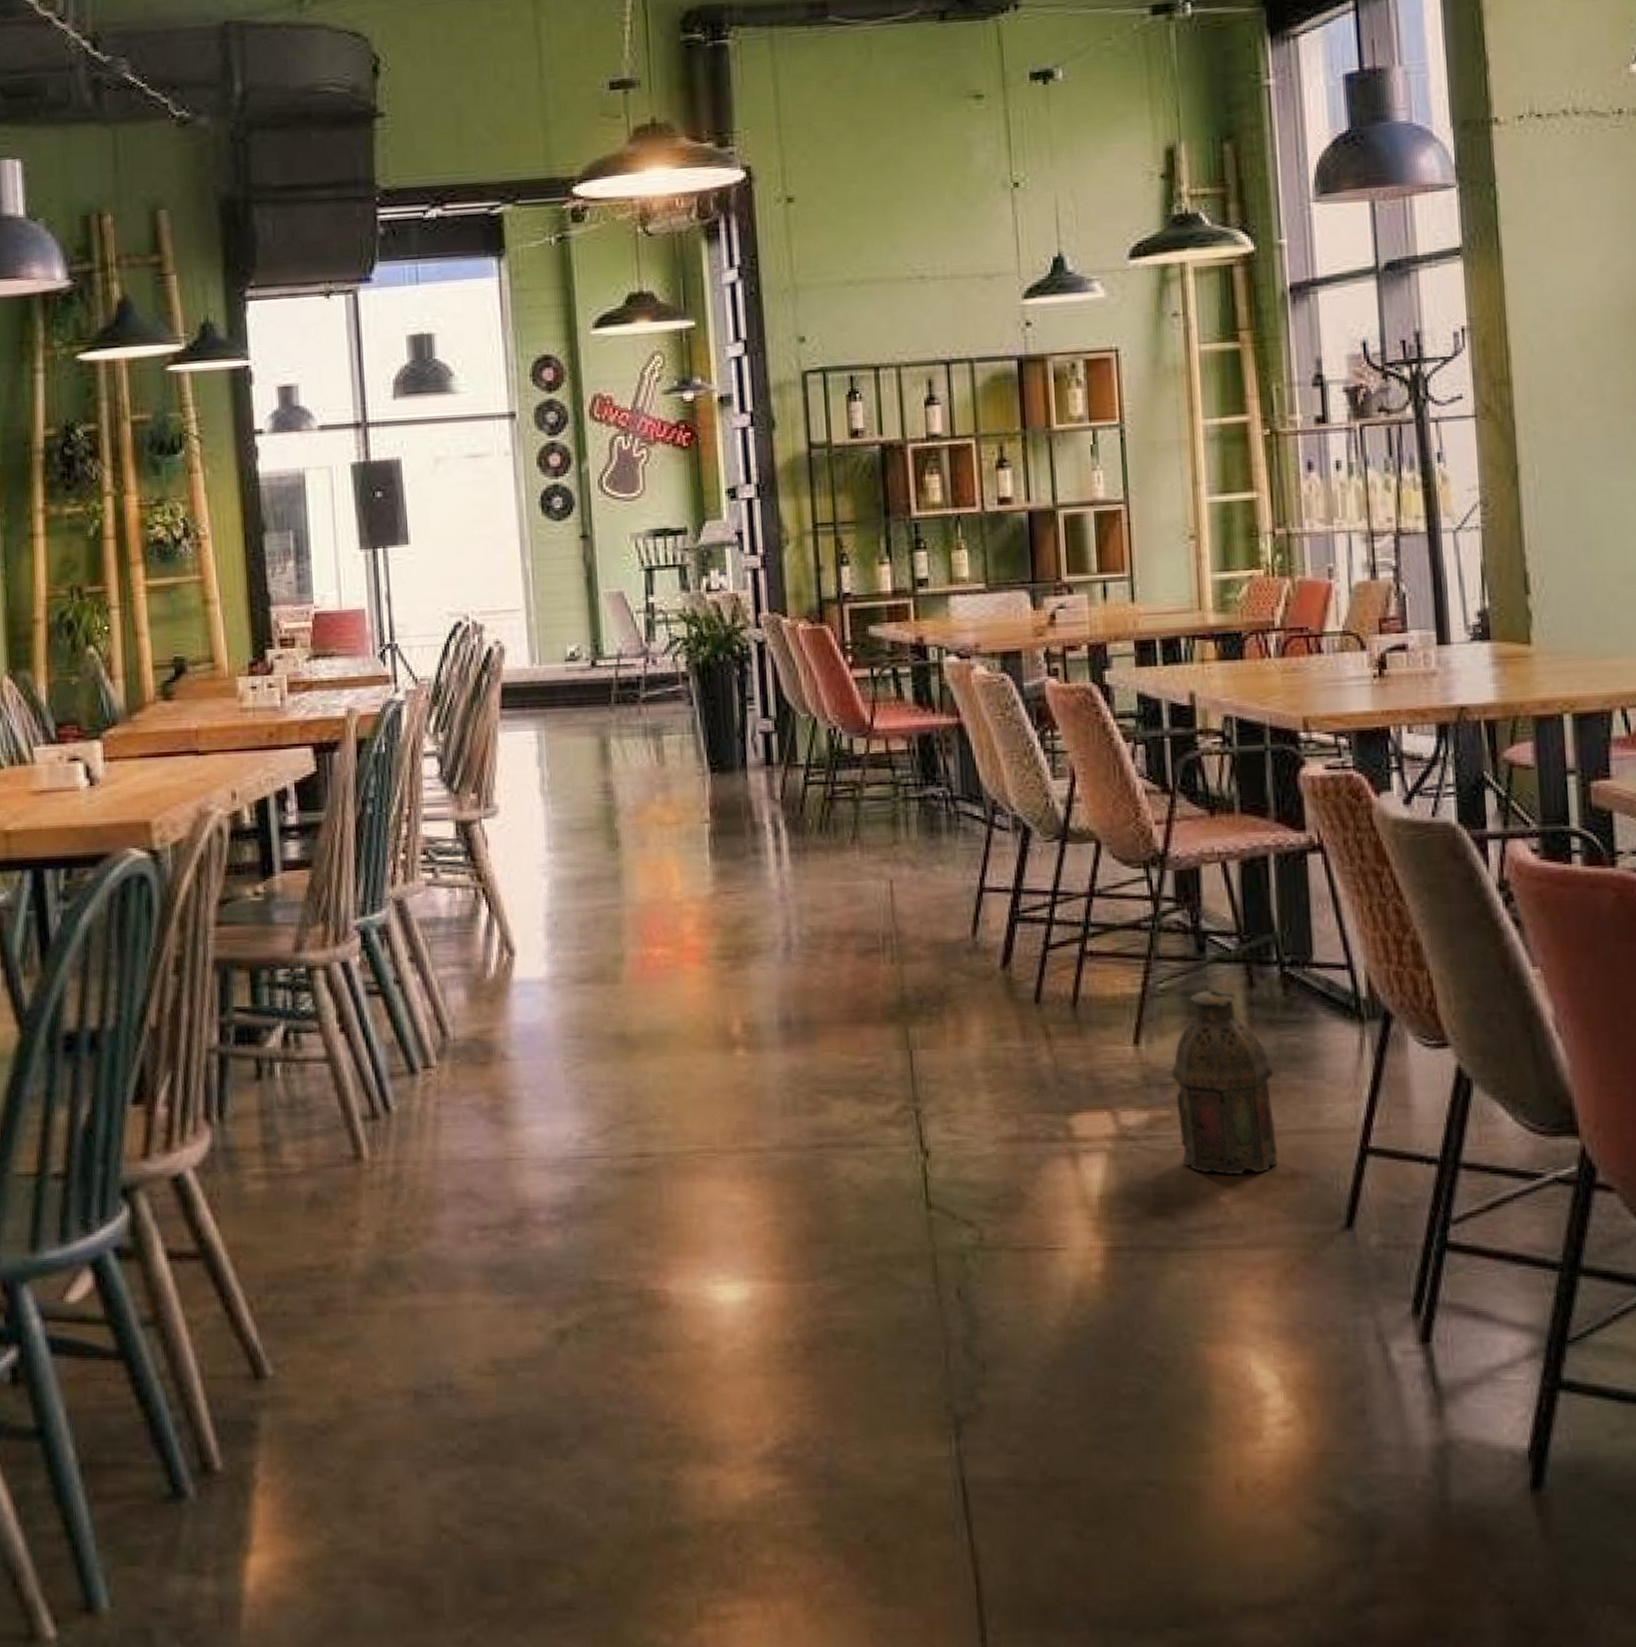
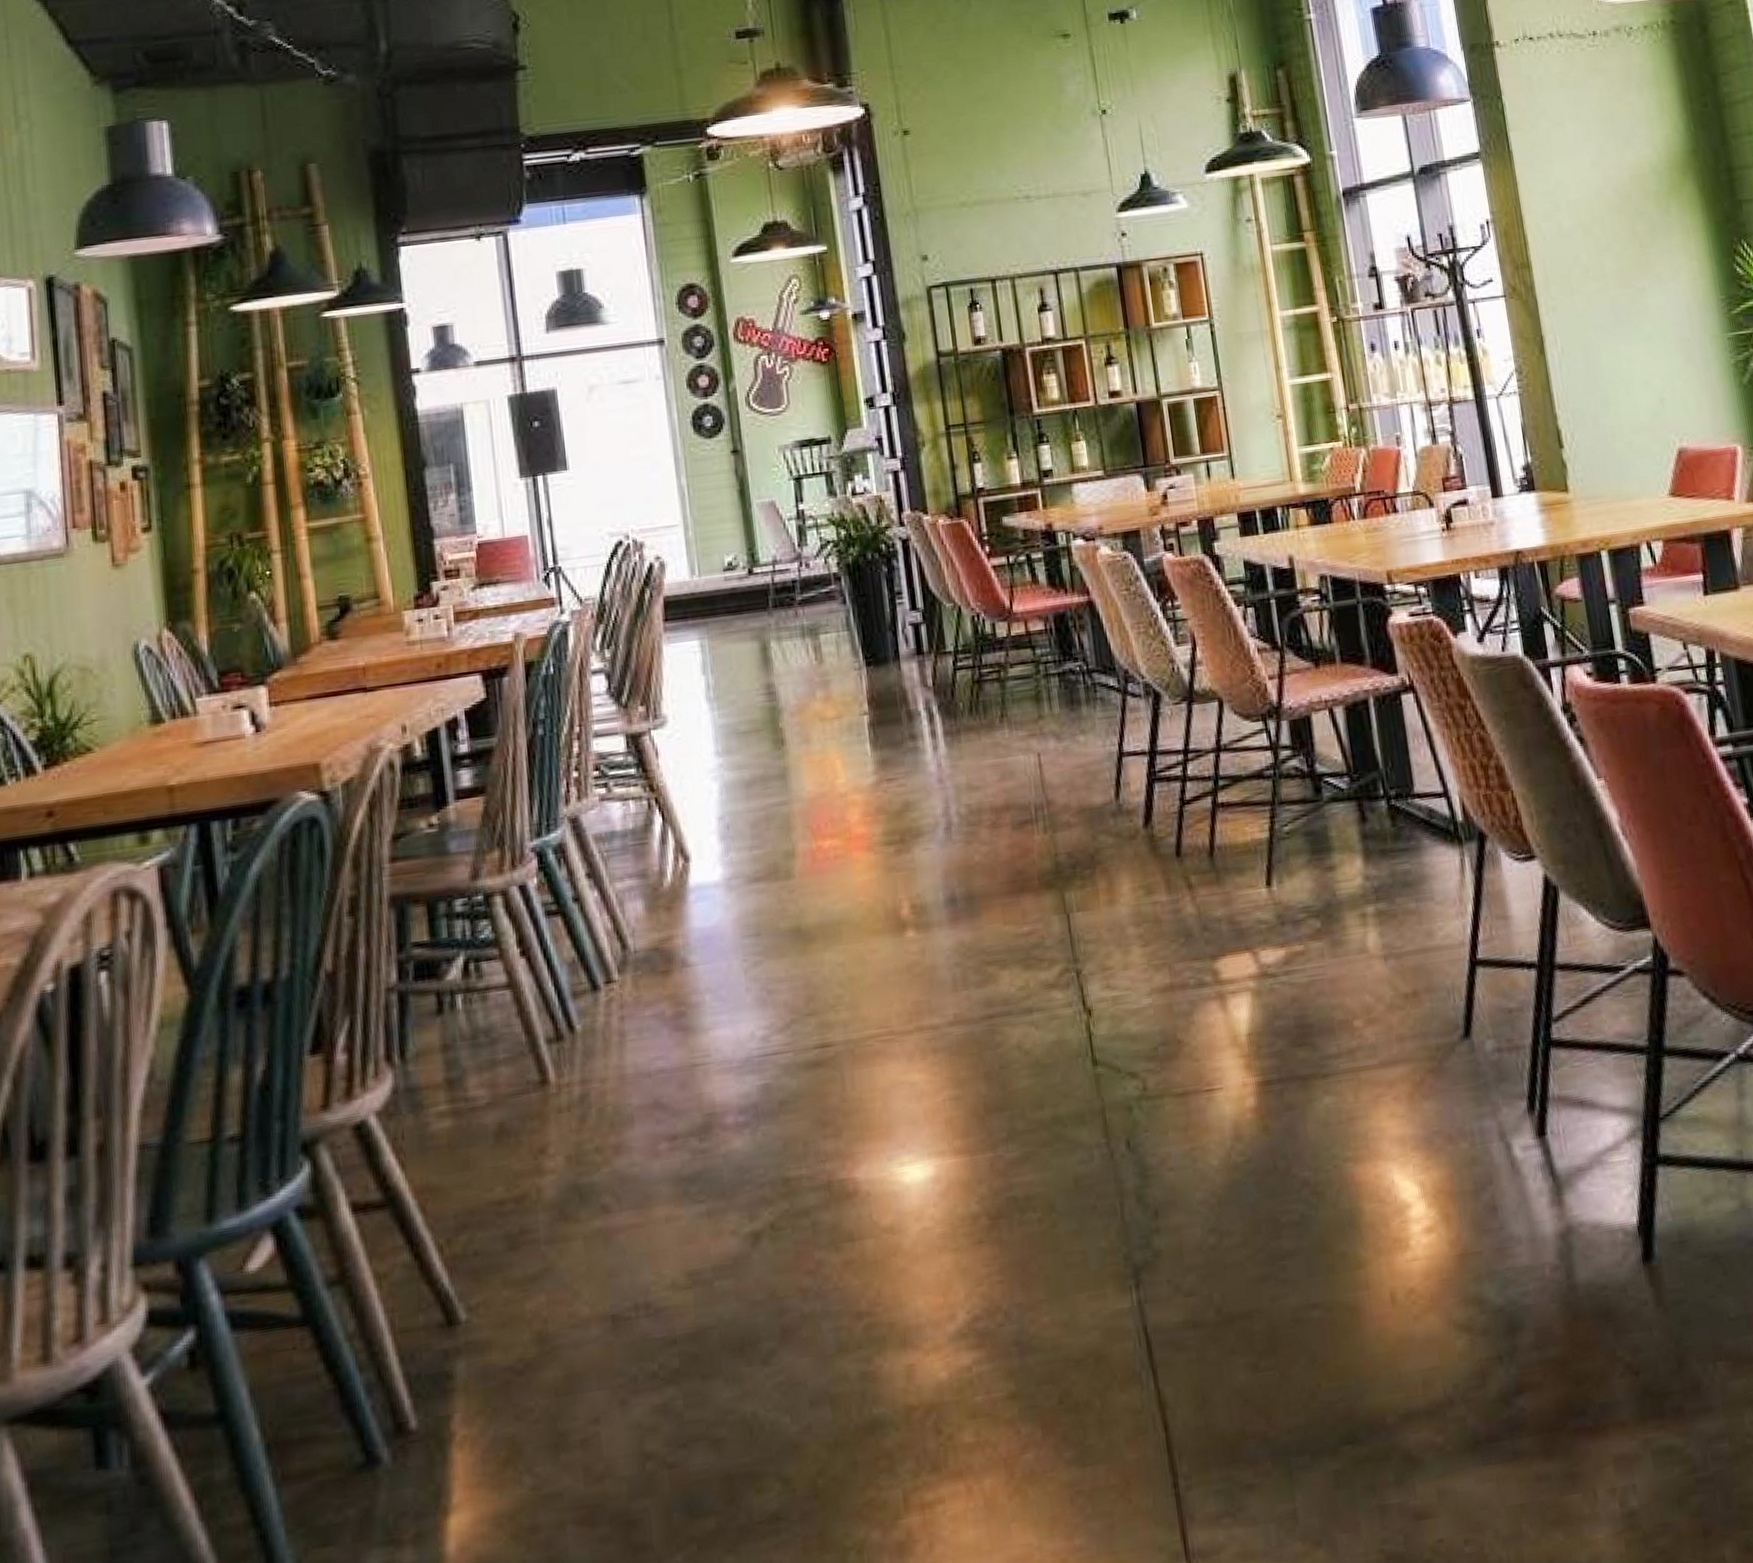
lantern: present [1171,987,1279,1175] -> none [1301,825,1401,1000]

